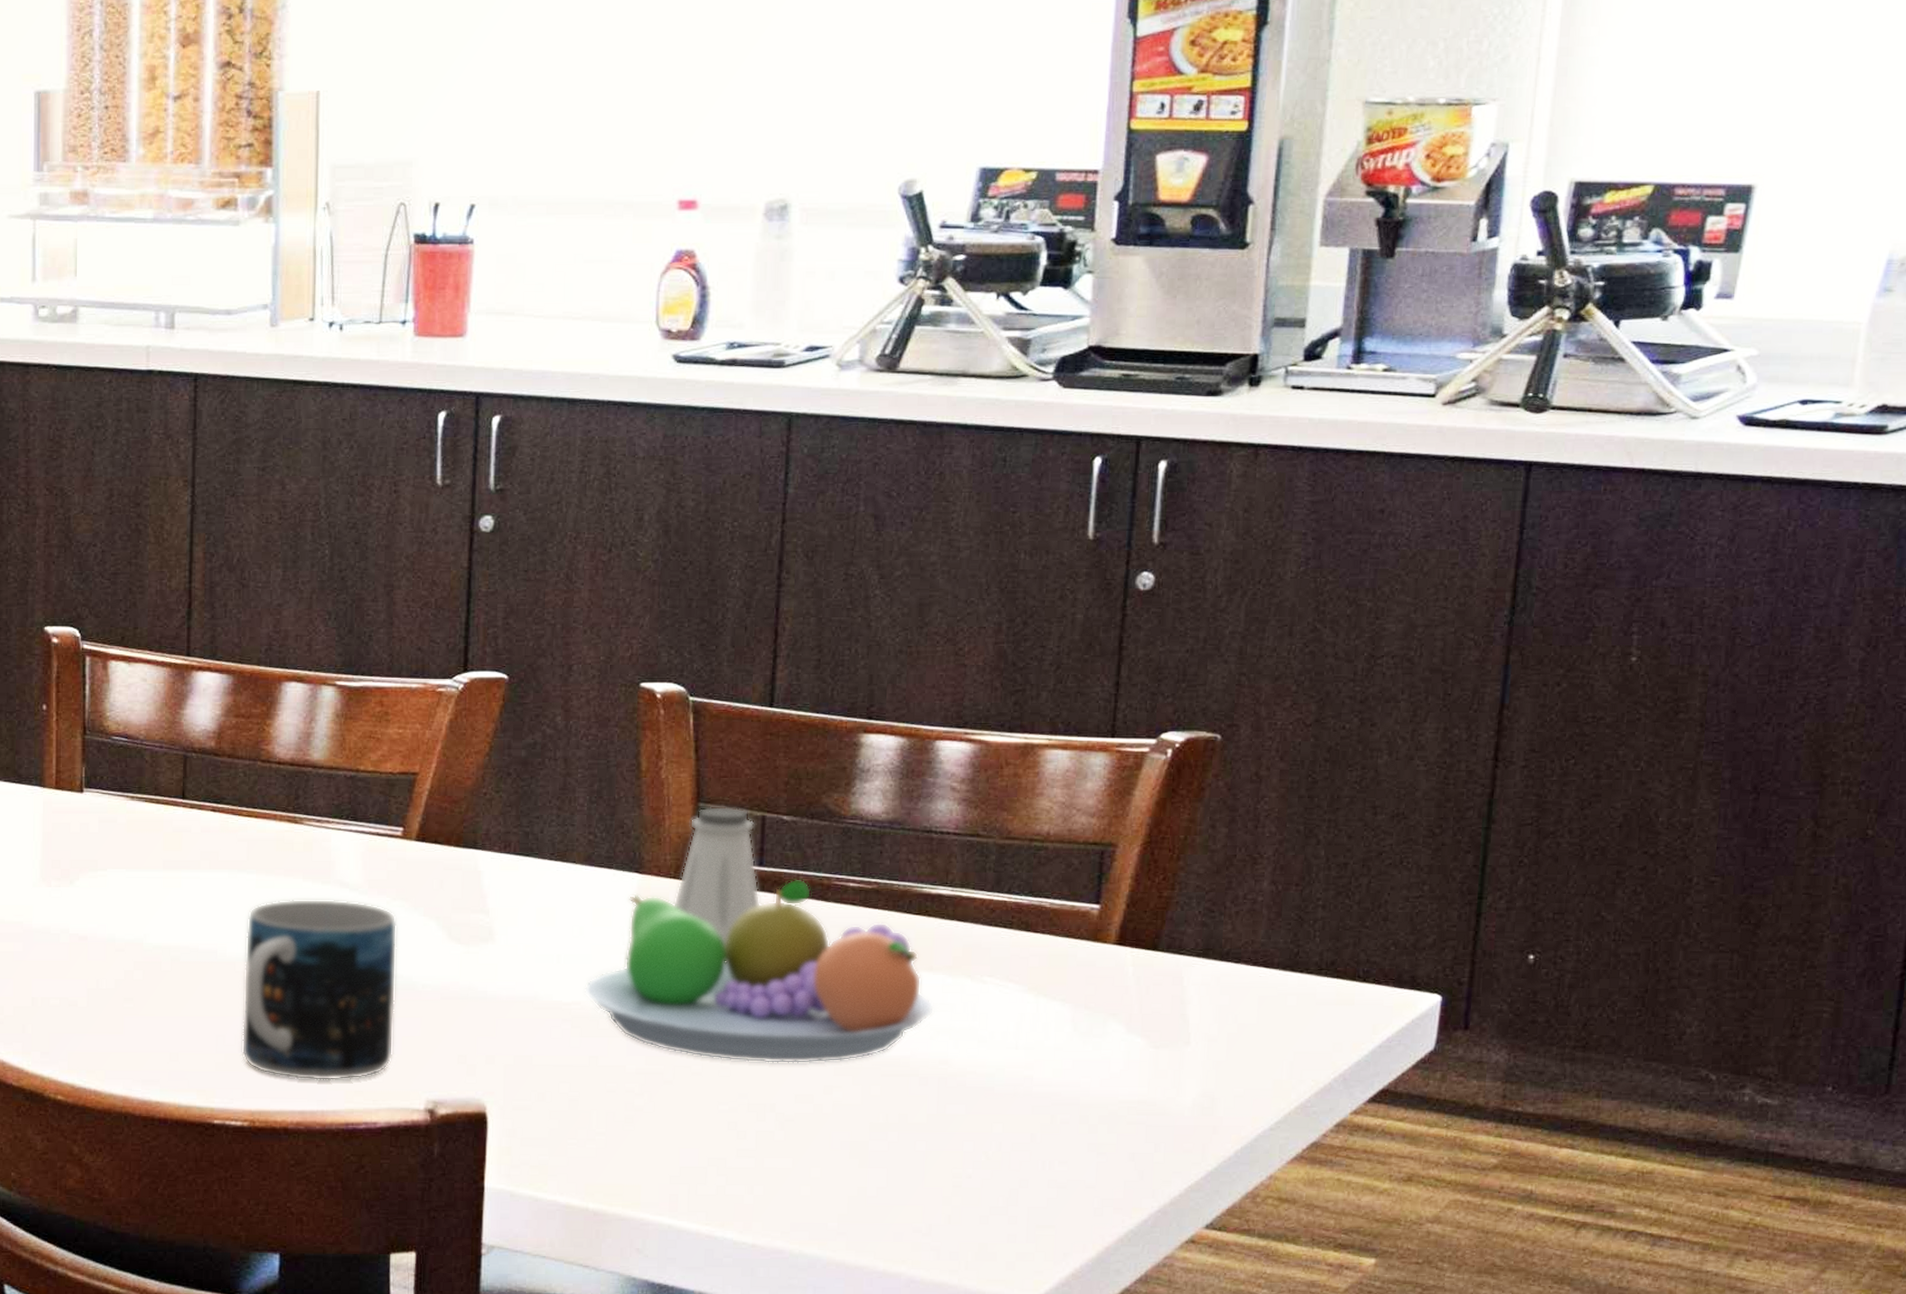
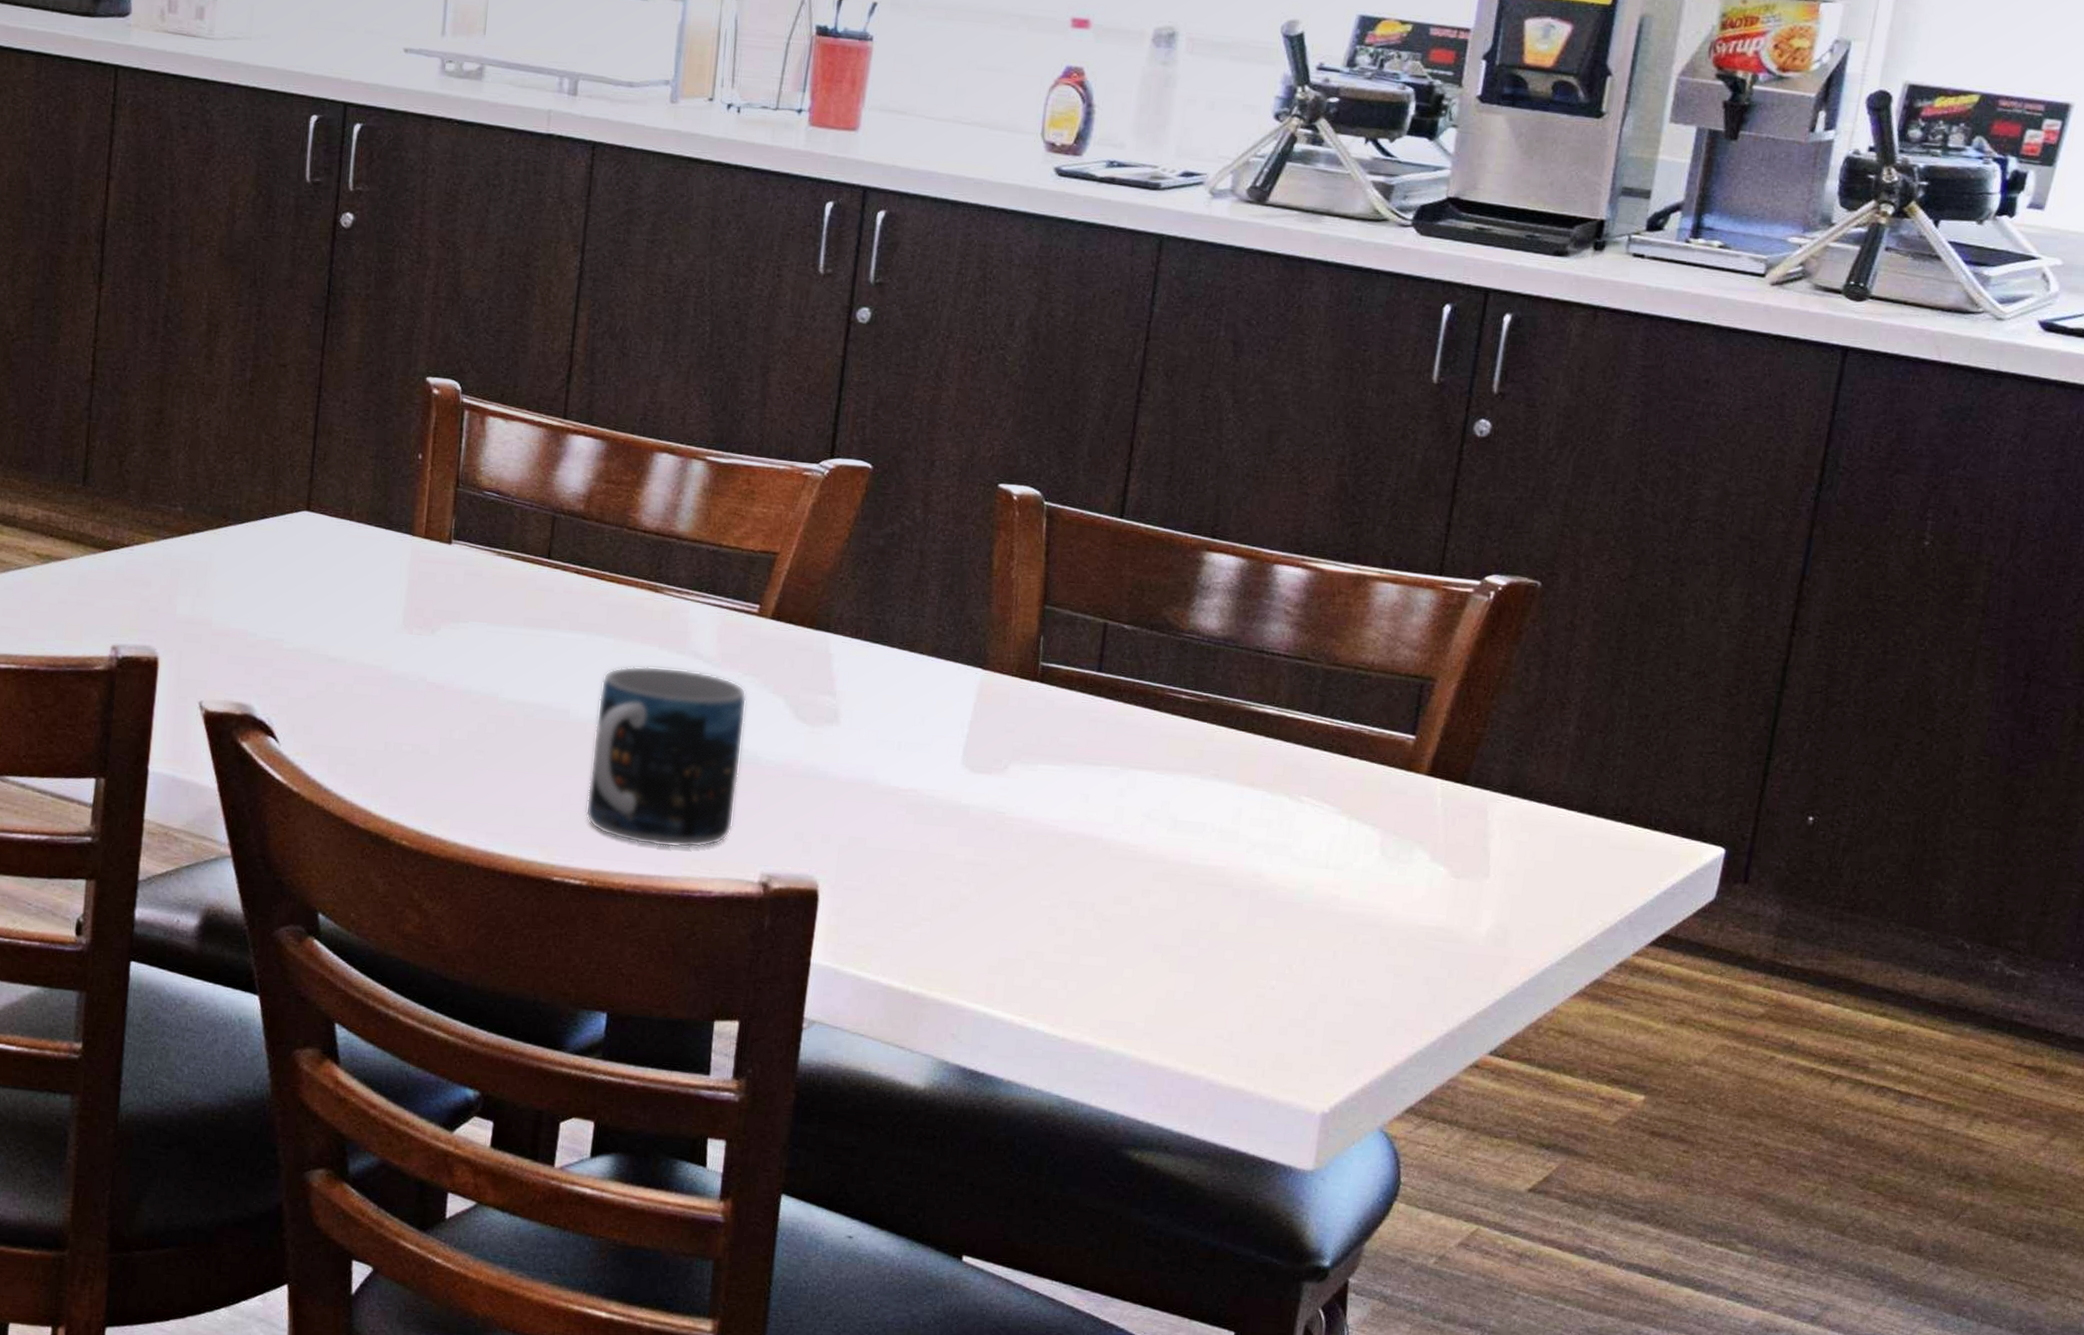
fruit bowl: present [584,879,935,1064] -> none [921,686,1253,868]
saltshaker: present [673,806,762,948] -> none [1012,609,1097,749]

